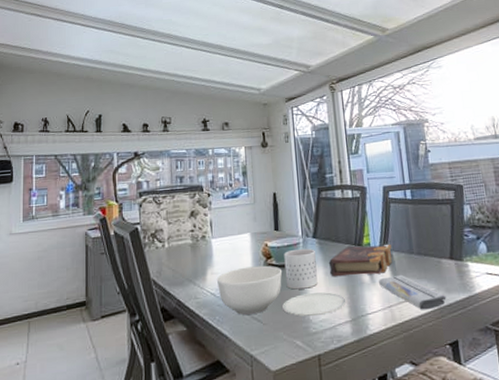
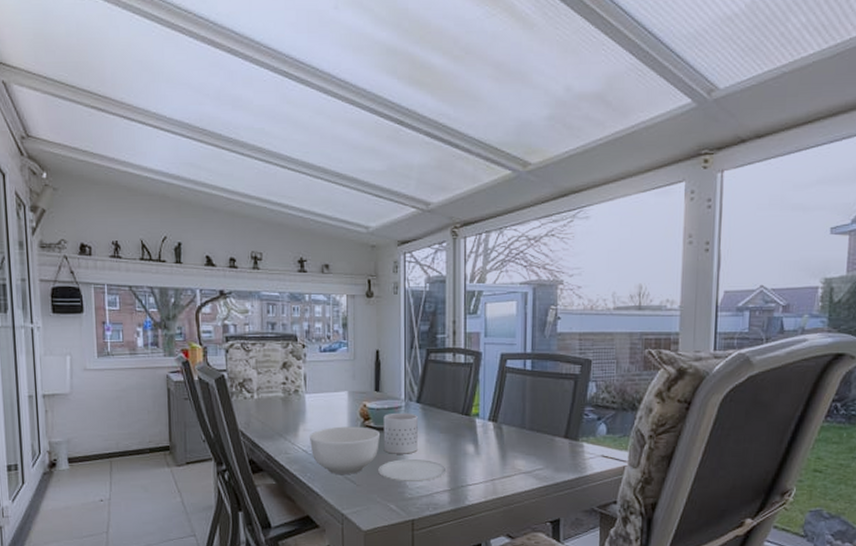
book: present [328,244,393,277] -> none [431,414,502,447]
newspaper: present [378,274,447,310] -> none [483,449,554,487]

